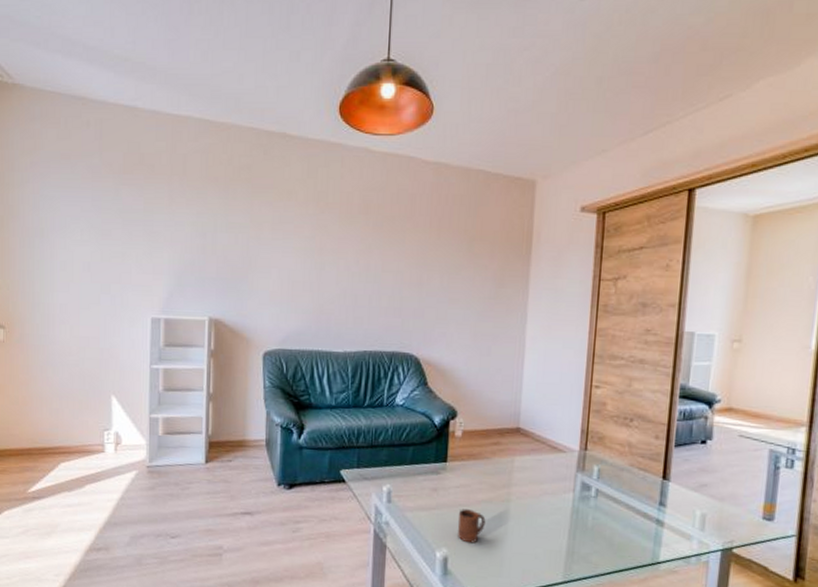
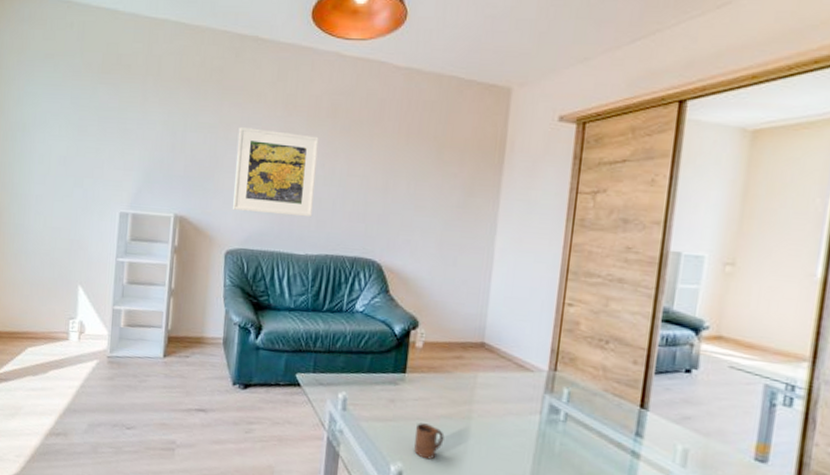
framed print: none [269,226,352,315] -> present [233,127,319,218]

